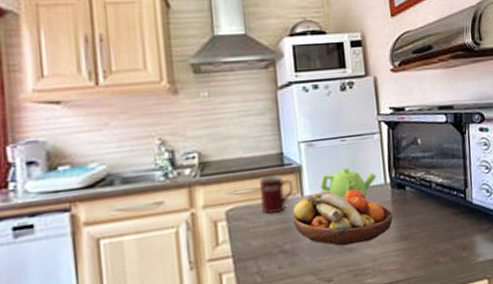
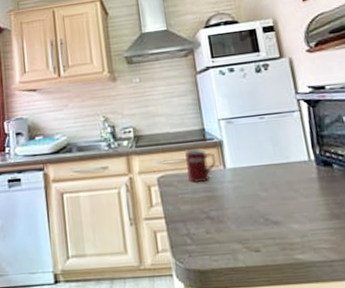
fruit bowl: present [292,188,394,246] -> none [216,163,322,219]
teapot: present [320,167,377,199] -> none [241,143,300,173]

